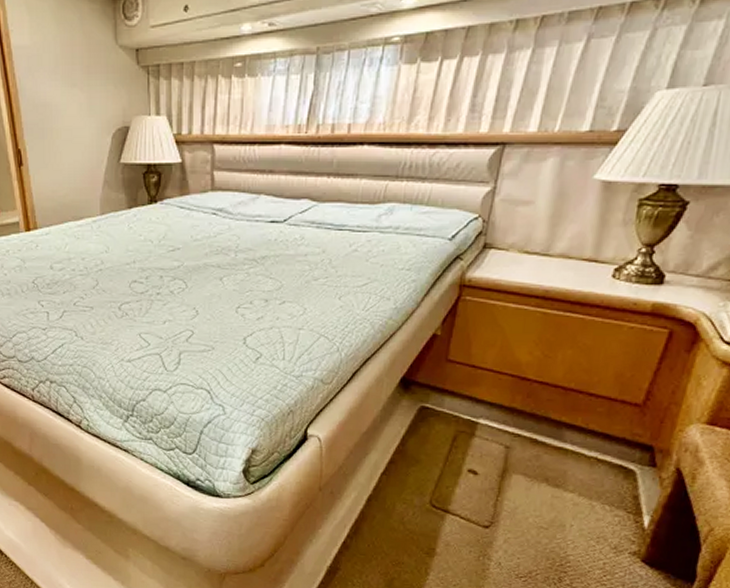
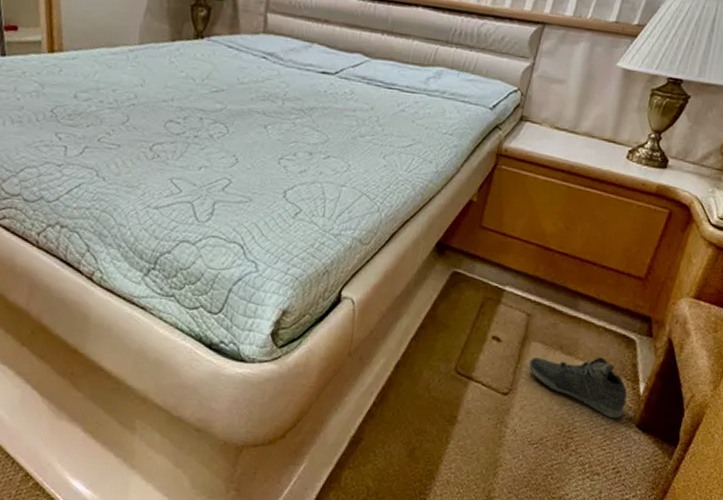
sneaker: none [510,489,629,553] -> present [528,357,628,419]

